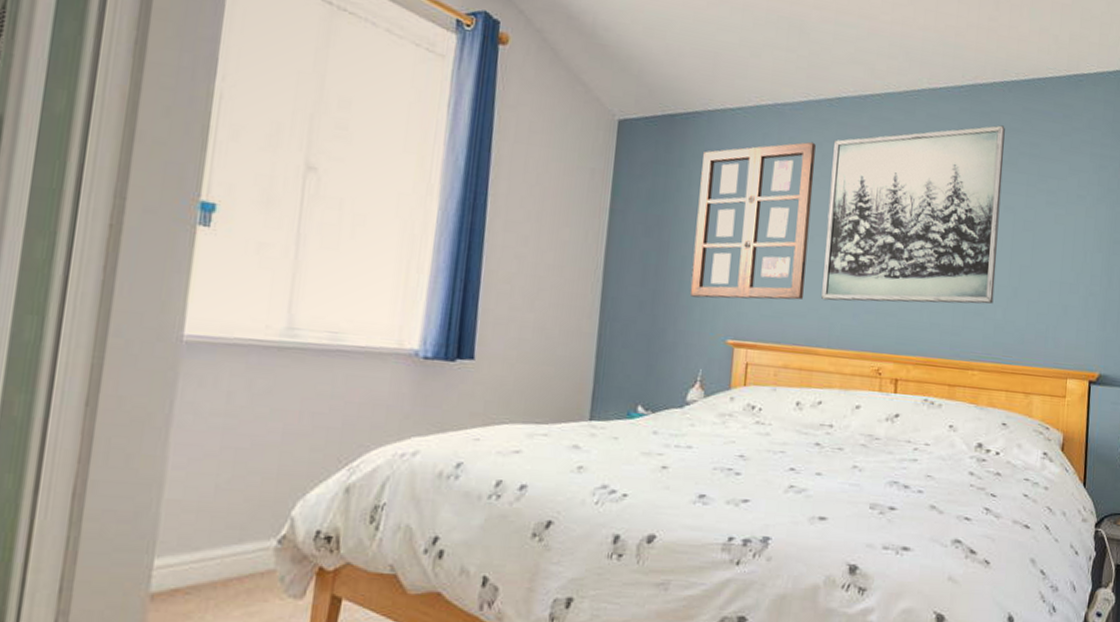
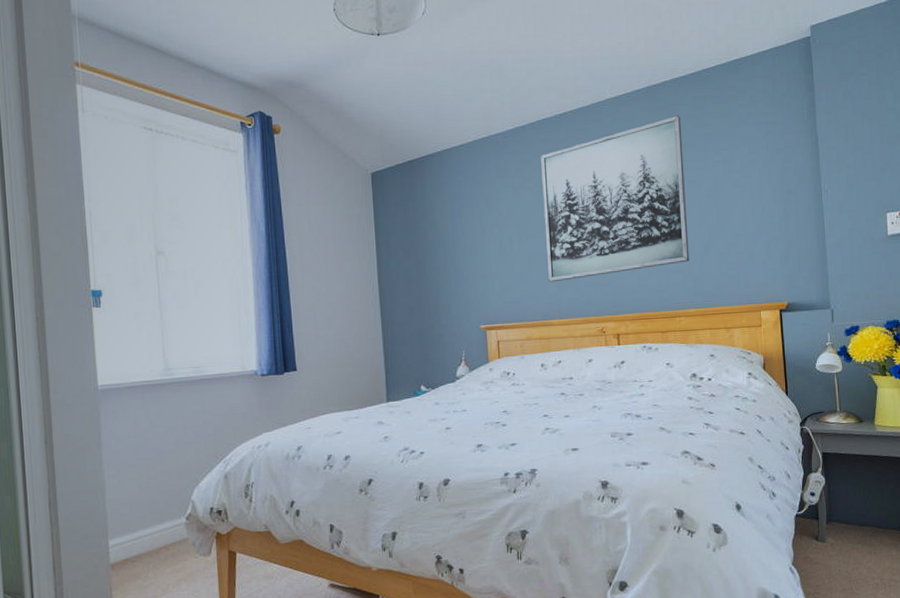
picture frame: present [689,141,816,300] -> none [439,160,534,297]

